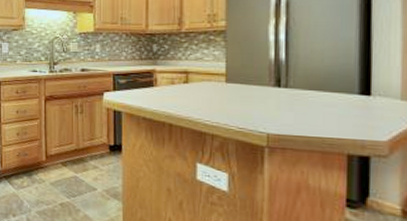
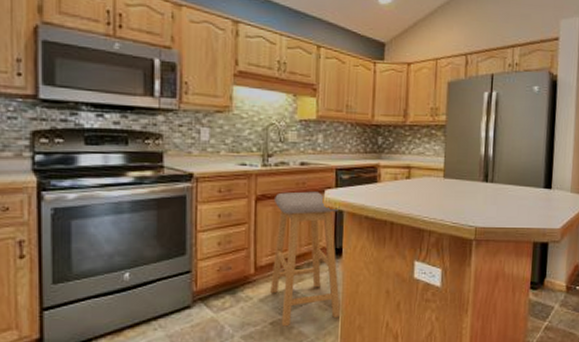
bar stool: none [59,94,123,209] -> present [270,191,341,327]

